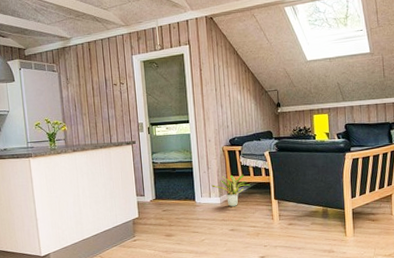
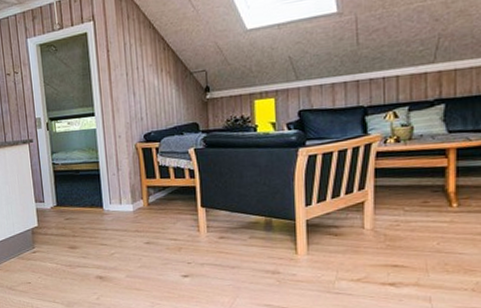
potted plant: present [211,174,251,207] -> none [122,176,171,215]

